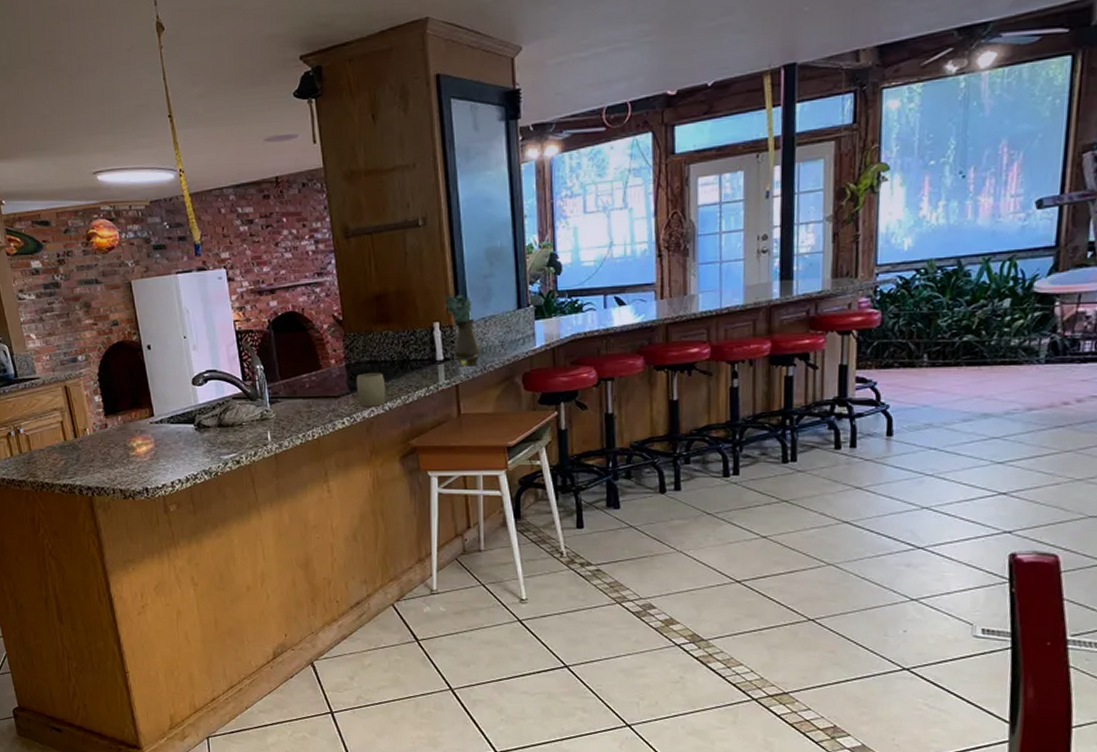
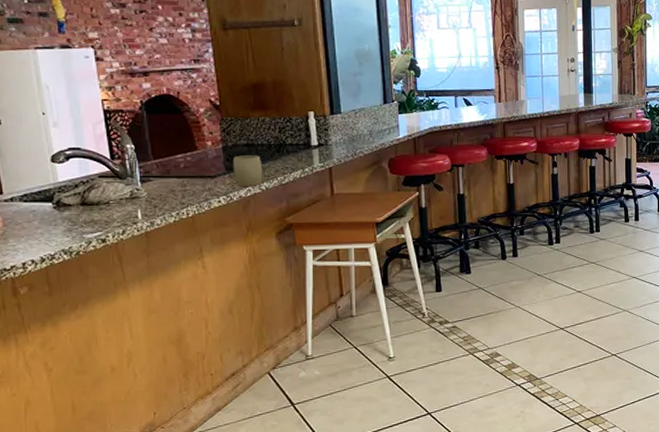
vase: present [445,291,479,367] -> none [319,85,351,152]

